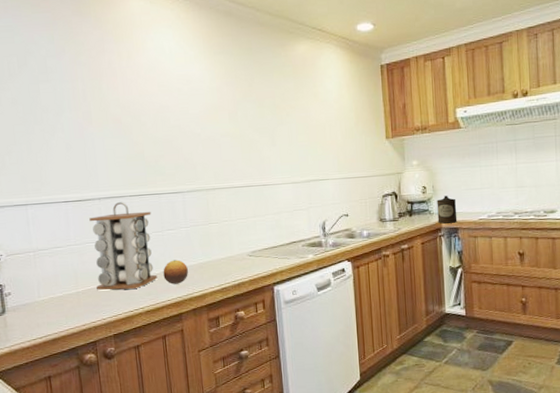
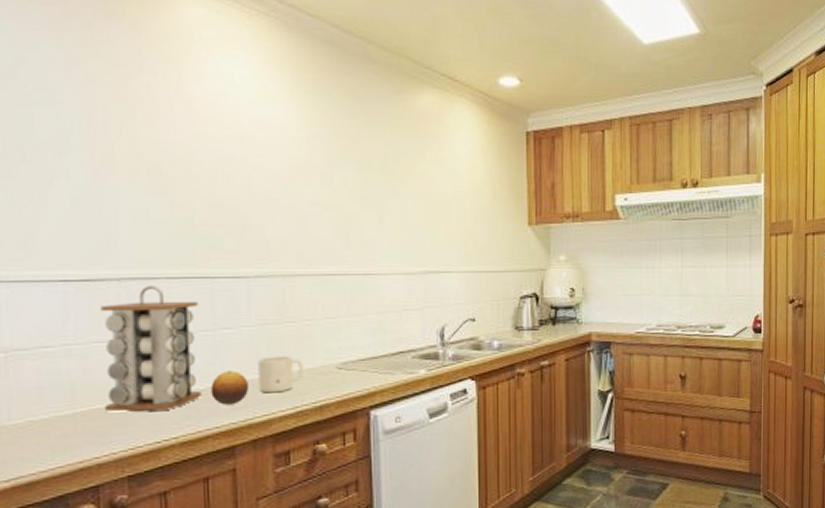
mug: none [192,247,225,275] -> present [256,355,303,393]
canister: present [437,195,458,224] -> none [587,301,610,336]

